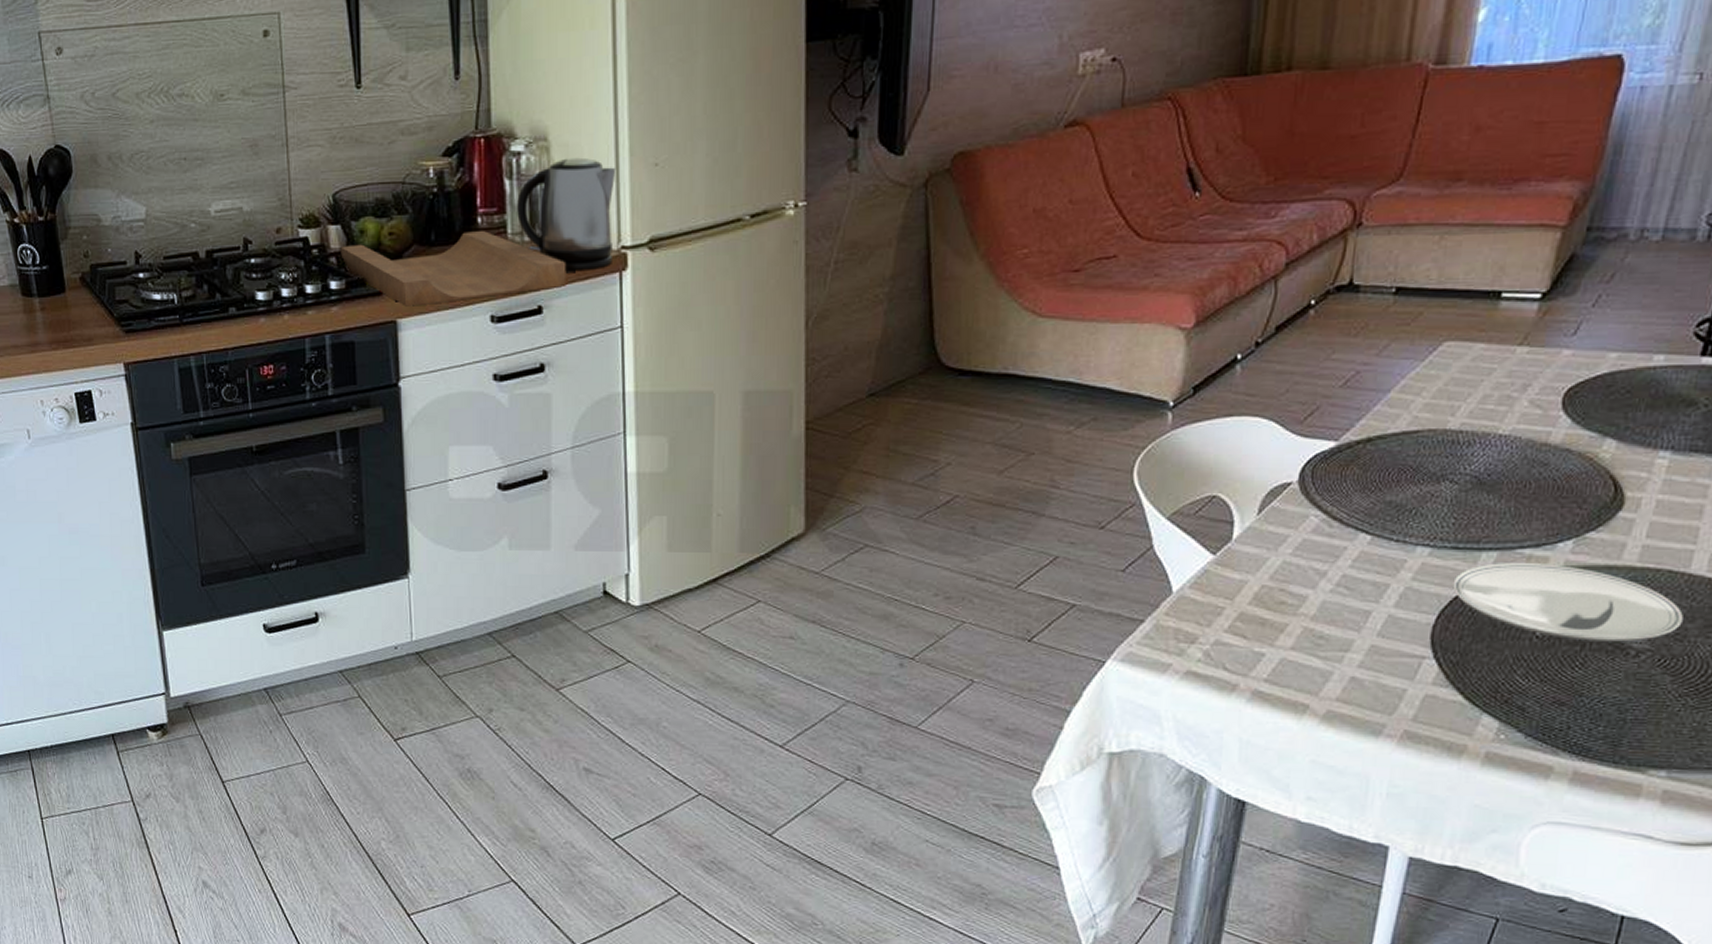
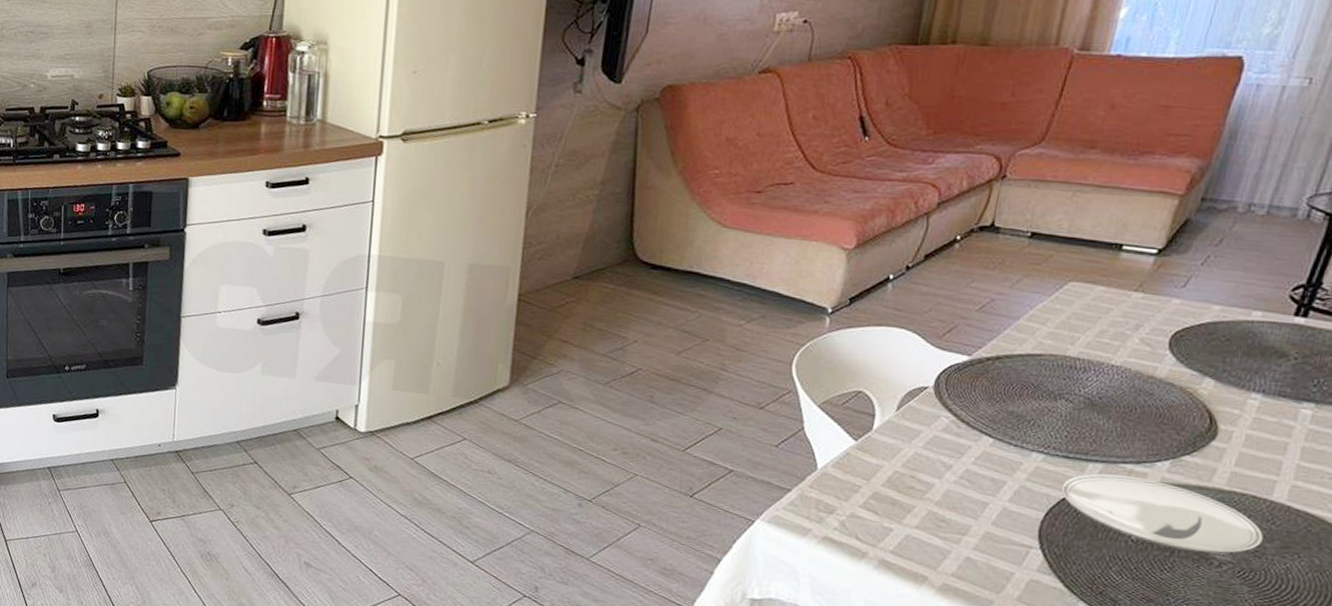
cutting board: present [340,231,567,307] -> none [148,112,333,168]
kettle: present [517,157,616,272] -> none [296,60,382,154]

